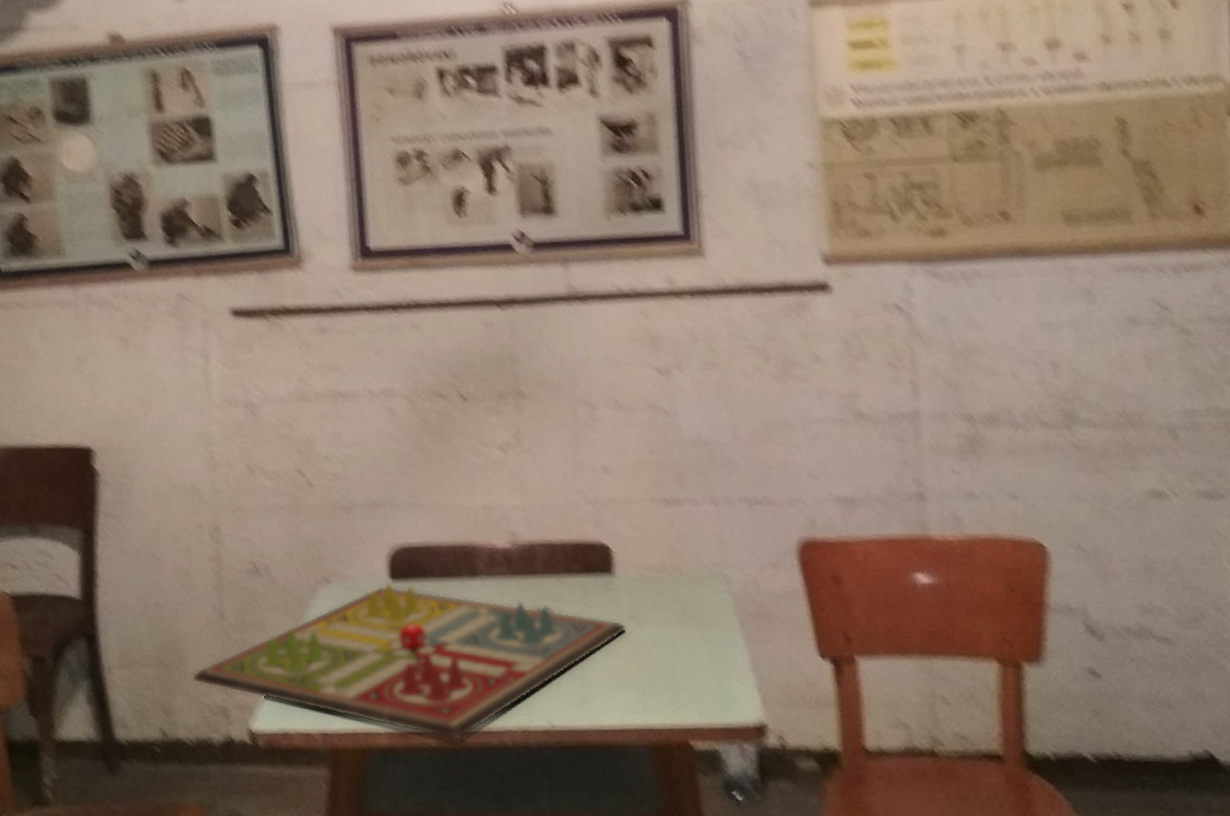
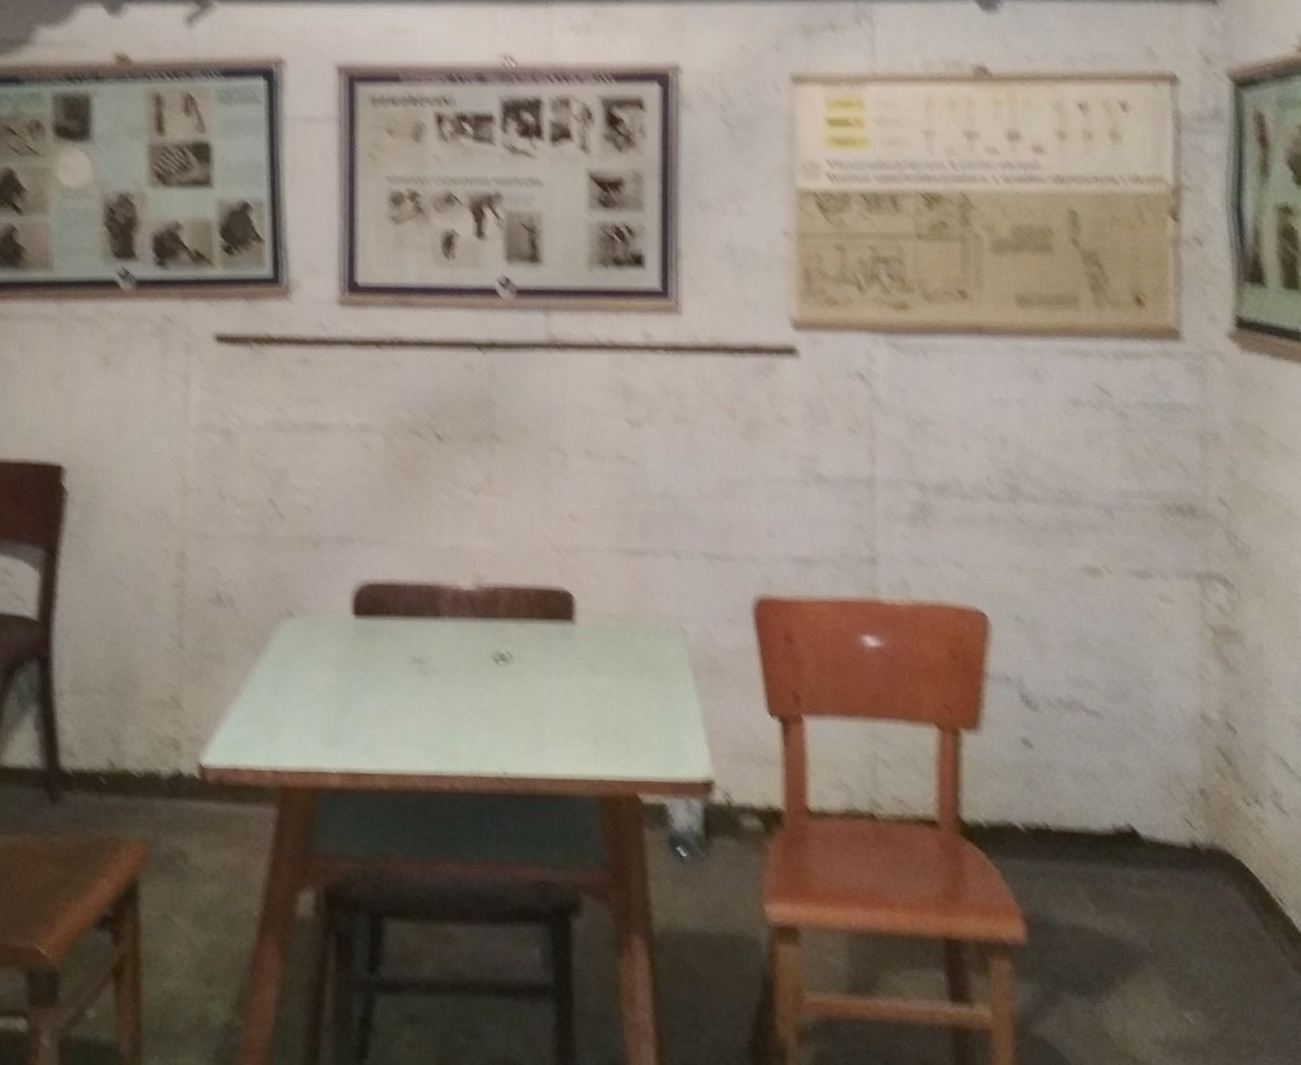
gameboard: present [193,582,625,741] -> none [145,619,582,784]

